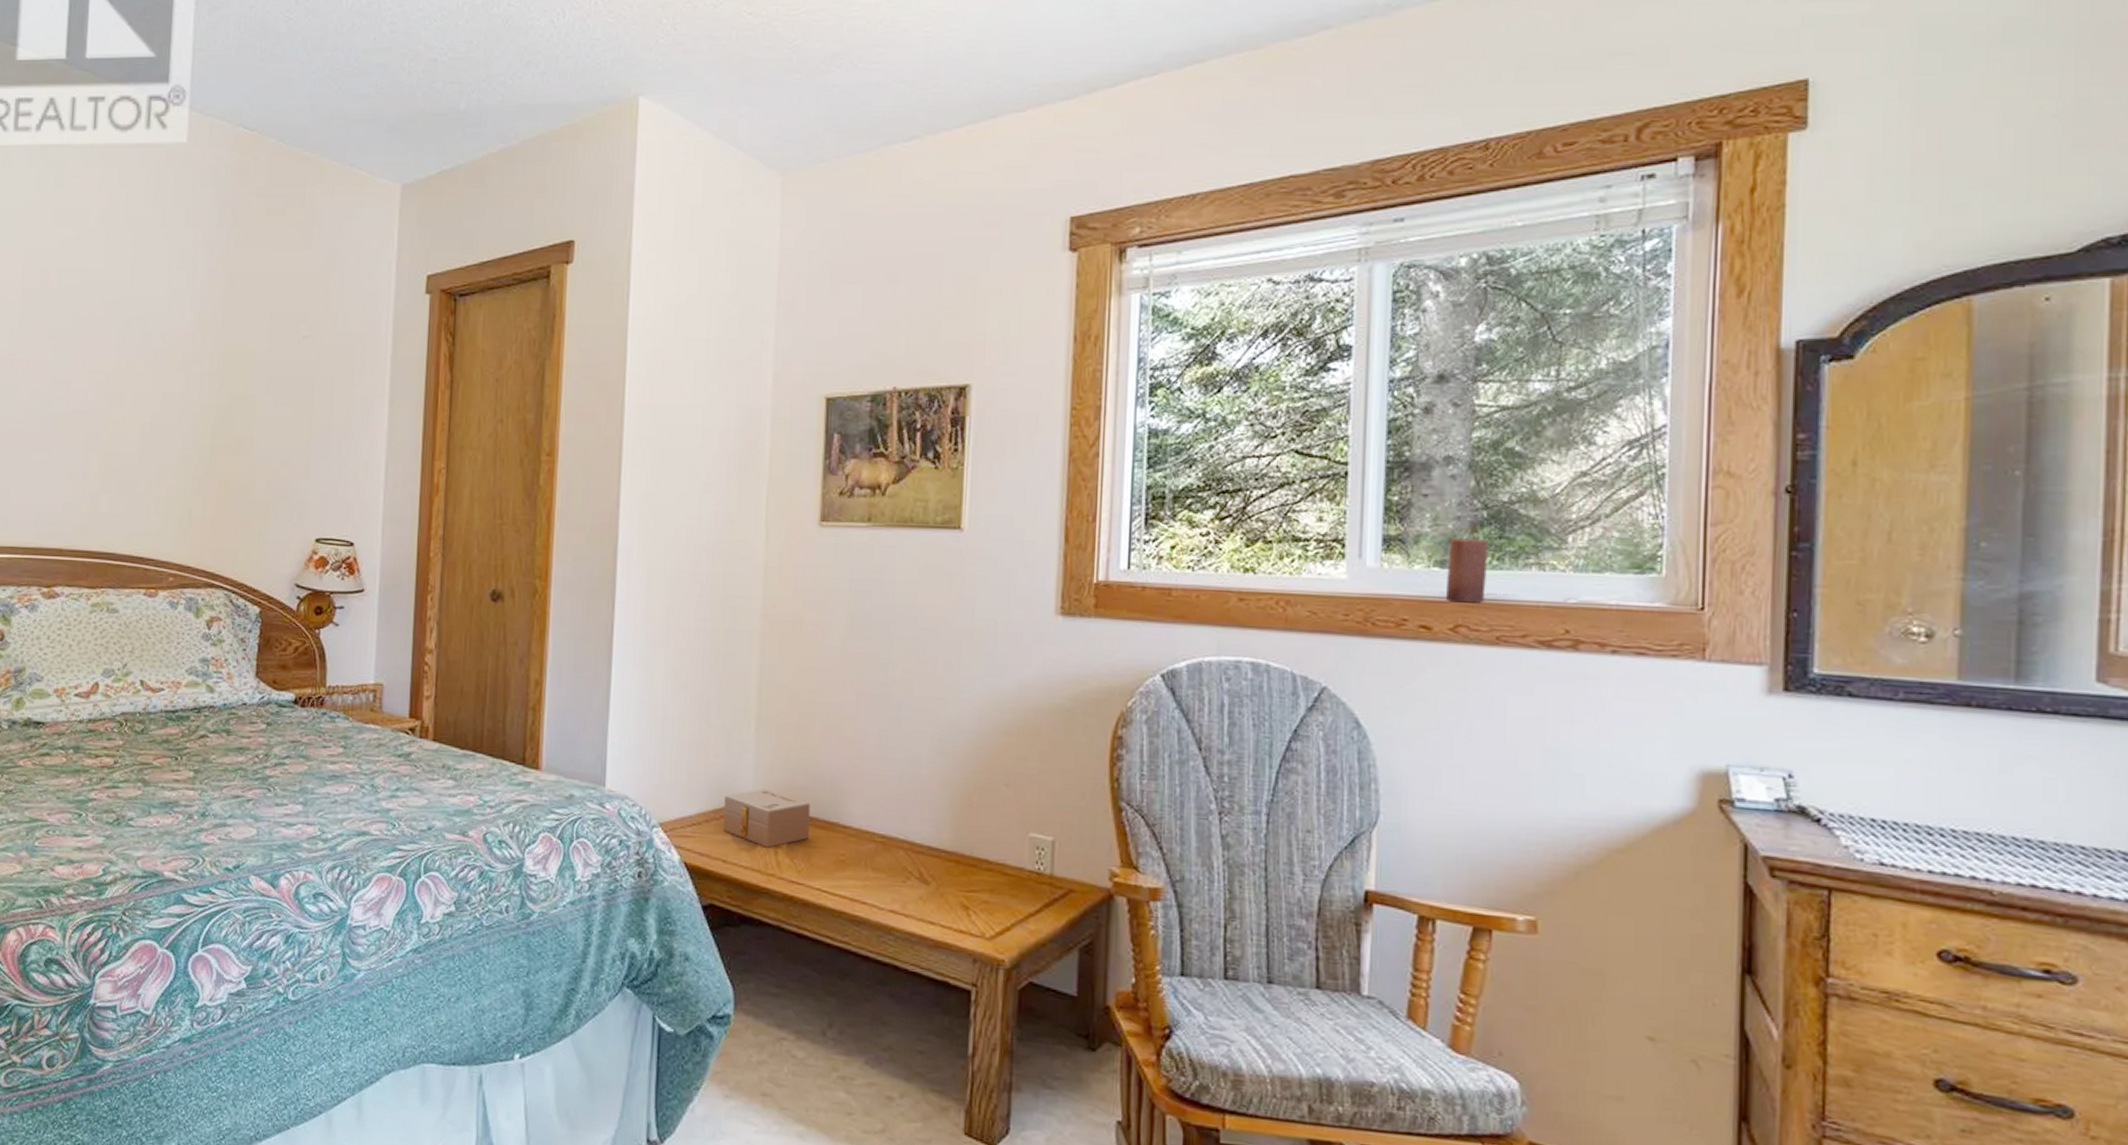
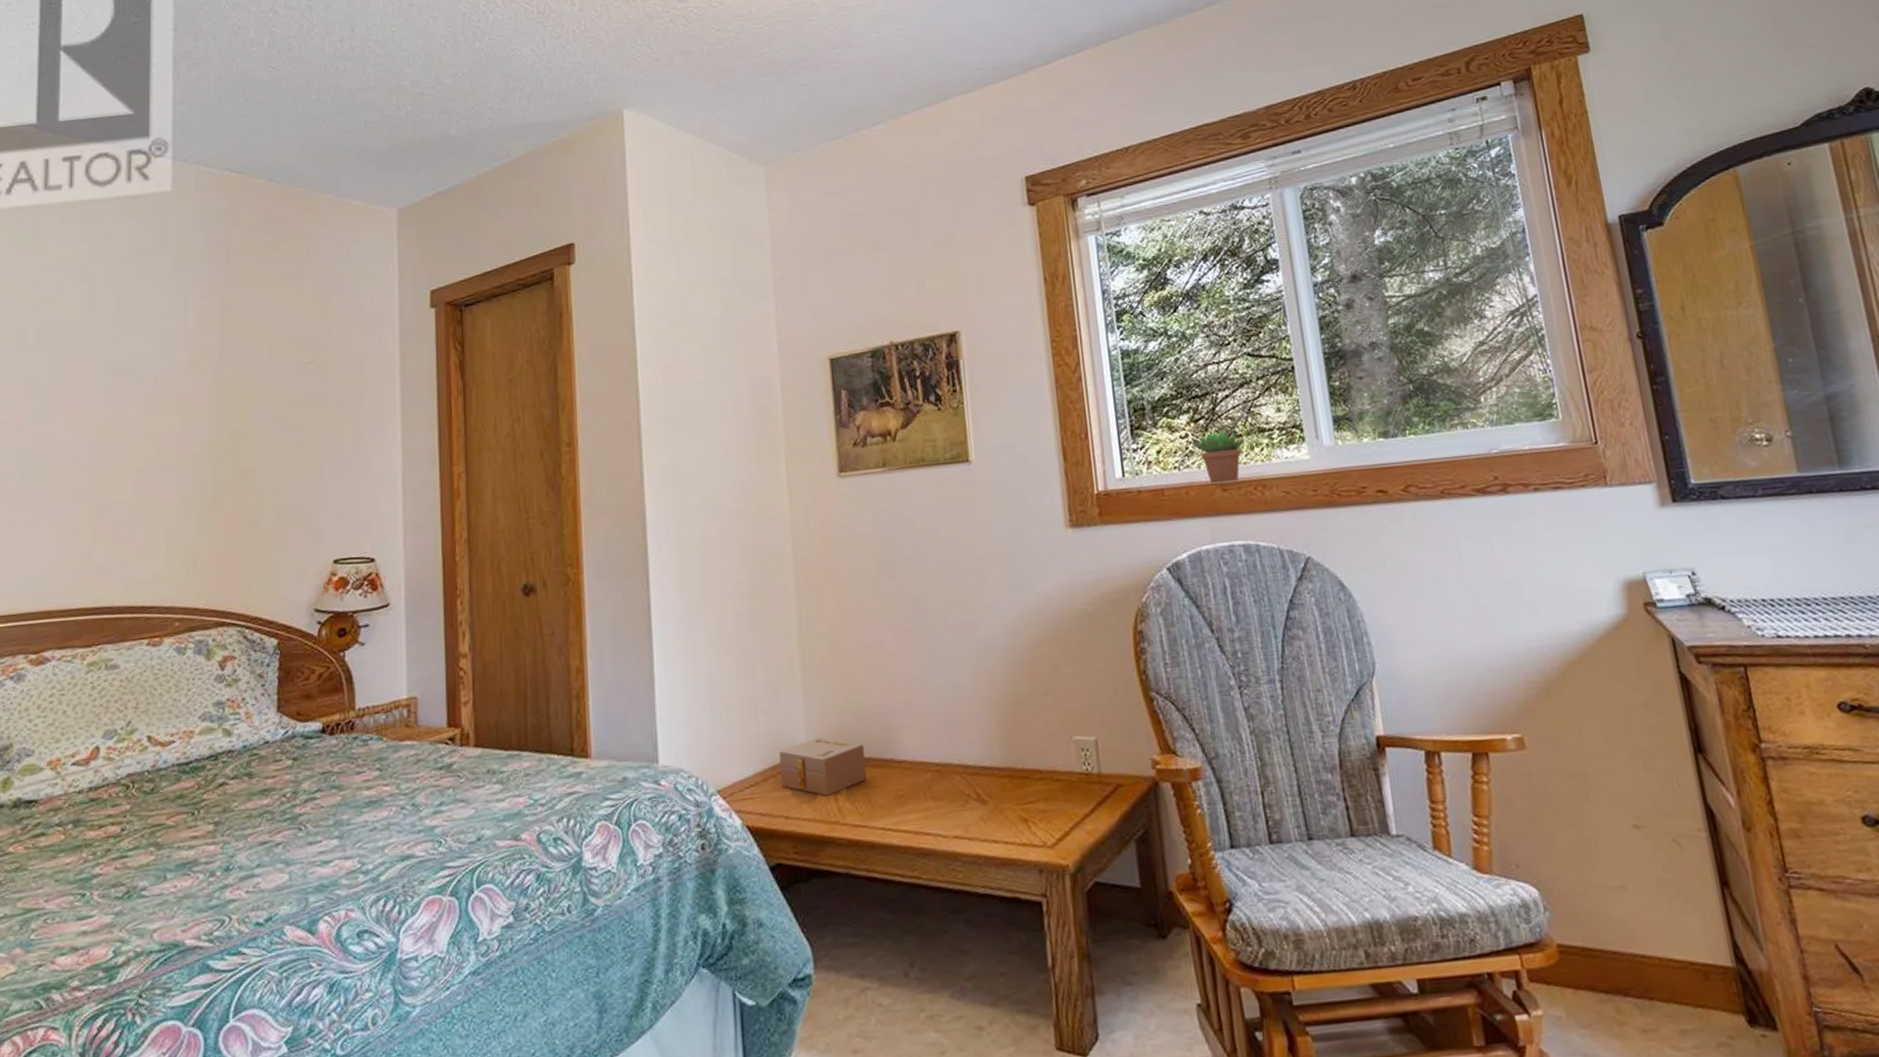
succulent plant: none [1211,531,1273,592] -> present [1191,429,1244,484]
candle: present [1446,538,1489,604] -> none [1387,408,1425,467]

